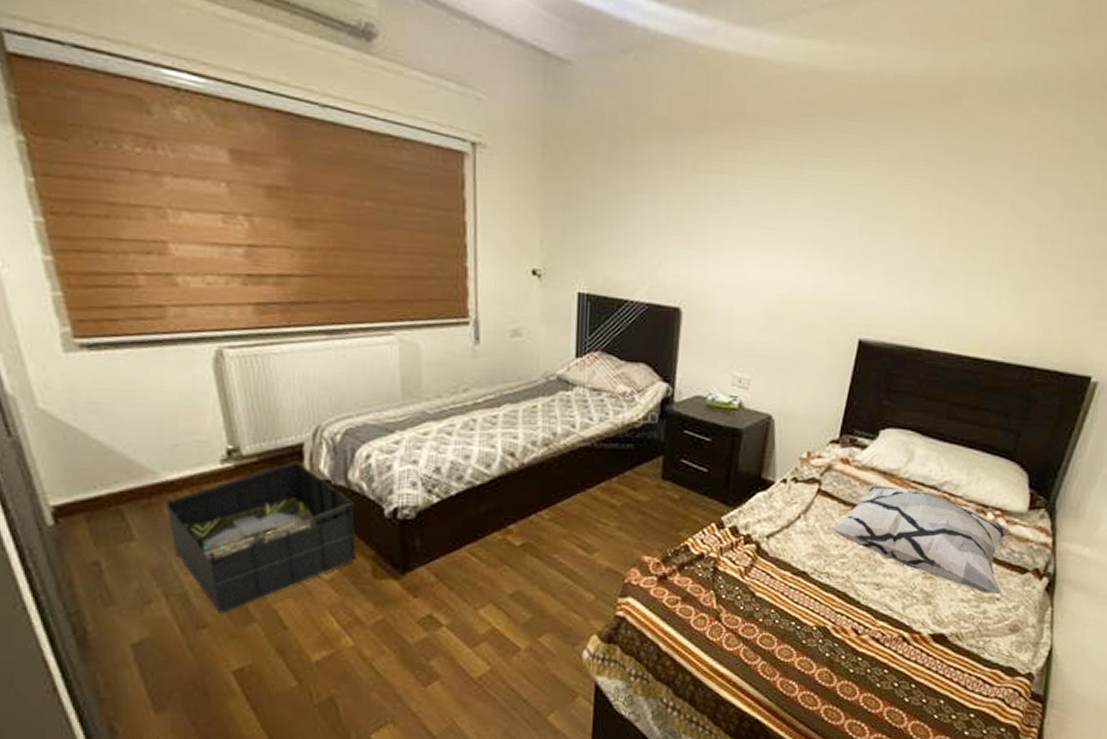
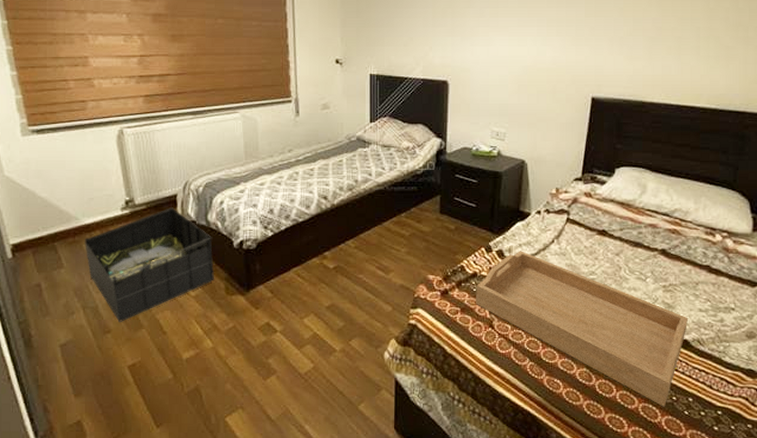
serving tray: none [699,528,948,711] -> present [475,251,689,407]
decorative pillow: present [831,484,1011,595] -> none [581,213,738,305]

